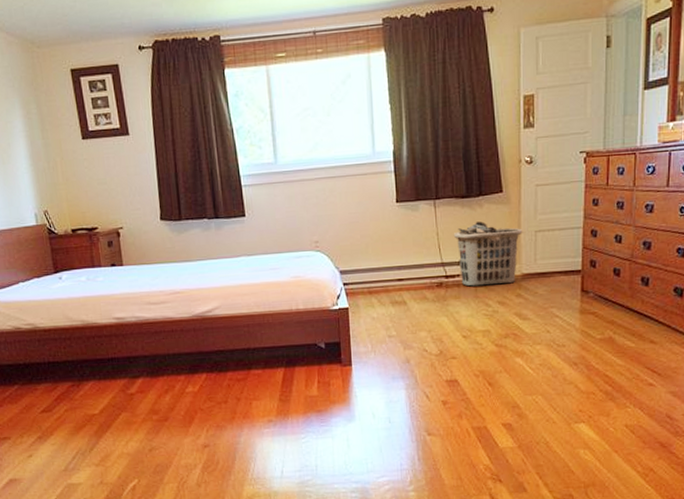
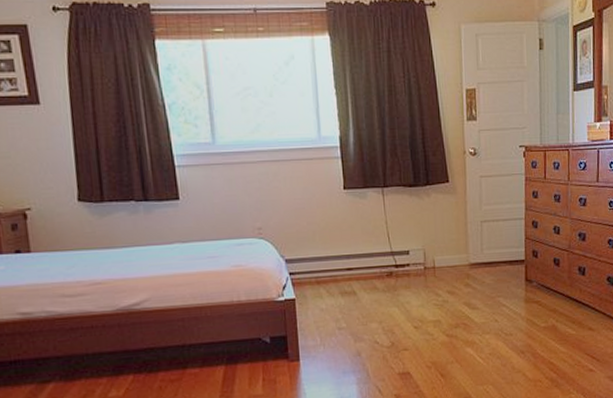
clothes hamper: present [453,221,523,287] -> none [402,211,469,276]

